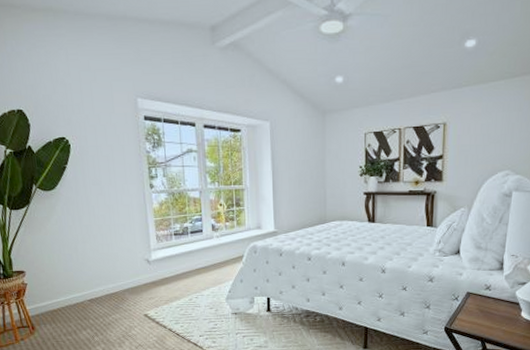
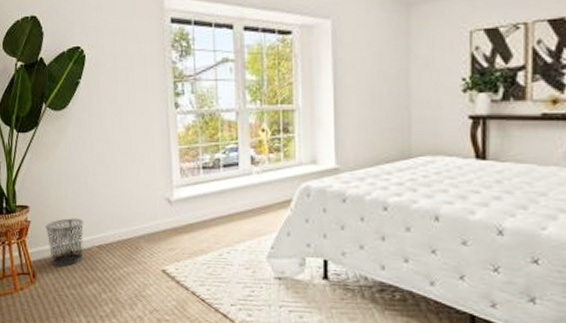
waste bin: none [41,279,77,318] -> present [45,218,84,266]

